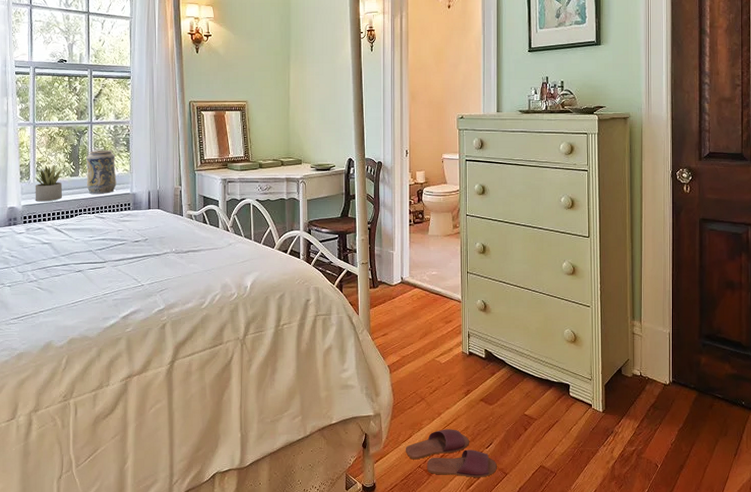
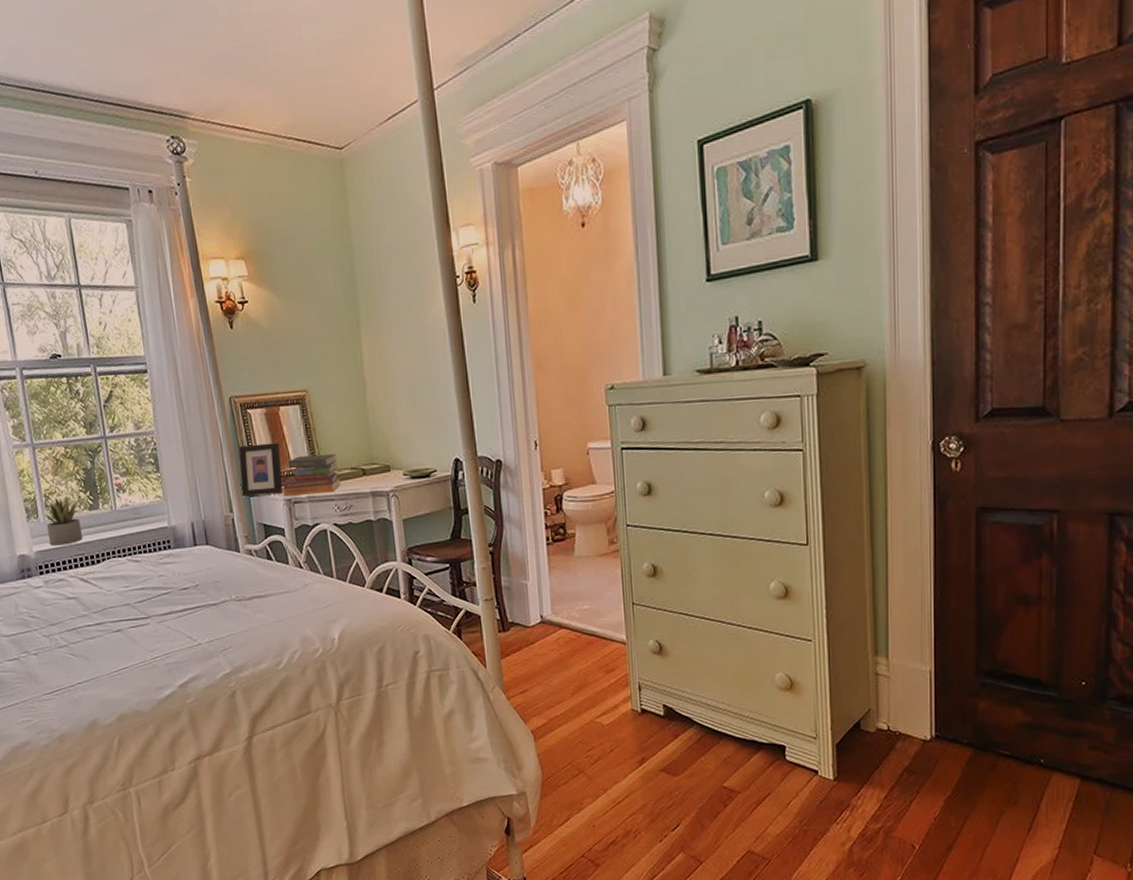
decorative vase: present [86,150,116,195] -> none [105,471,149,532]
picture frame: none [190,137,222,174] -> present [238,442,283,496]
books: none [221,148,264,176] -> present [282,453,341,496]
slippers: present [406,429,497,477] -> none [563,808,688,868]

